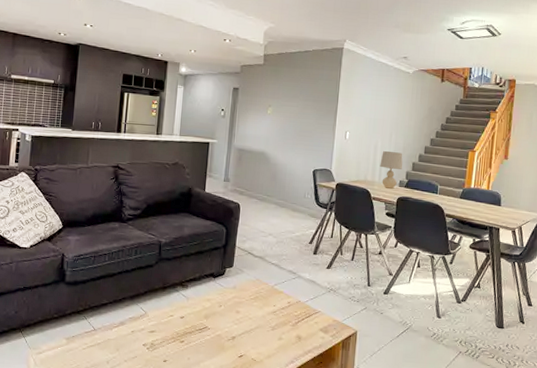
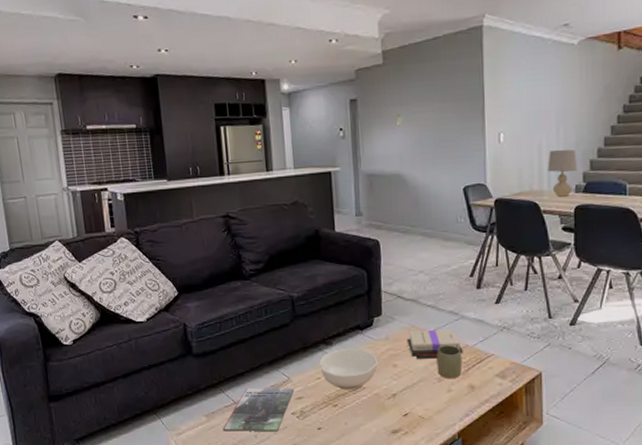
magazine: none [80,318,148,360] -> present [223,388,294,432]
bowl: none [174,291,224,329] -> present [319,347,378,390]
books: none [250,283,296,310] -> present [406,329,463,359]
mug: none [272,299,295,329] -> present [436,345,462,379]

